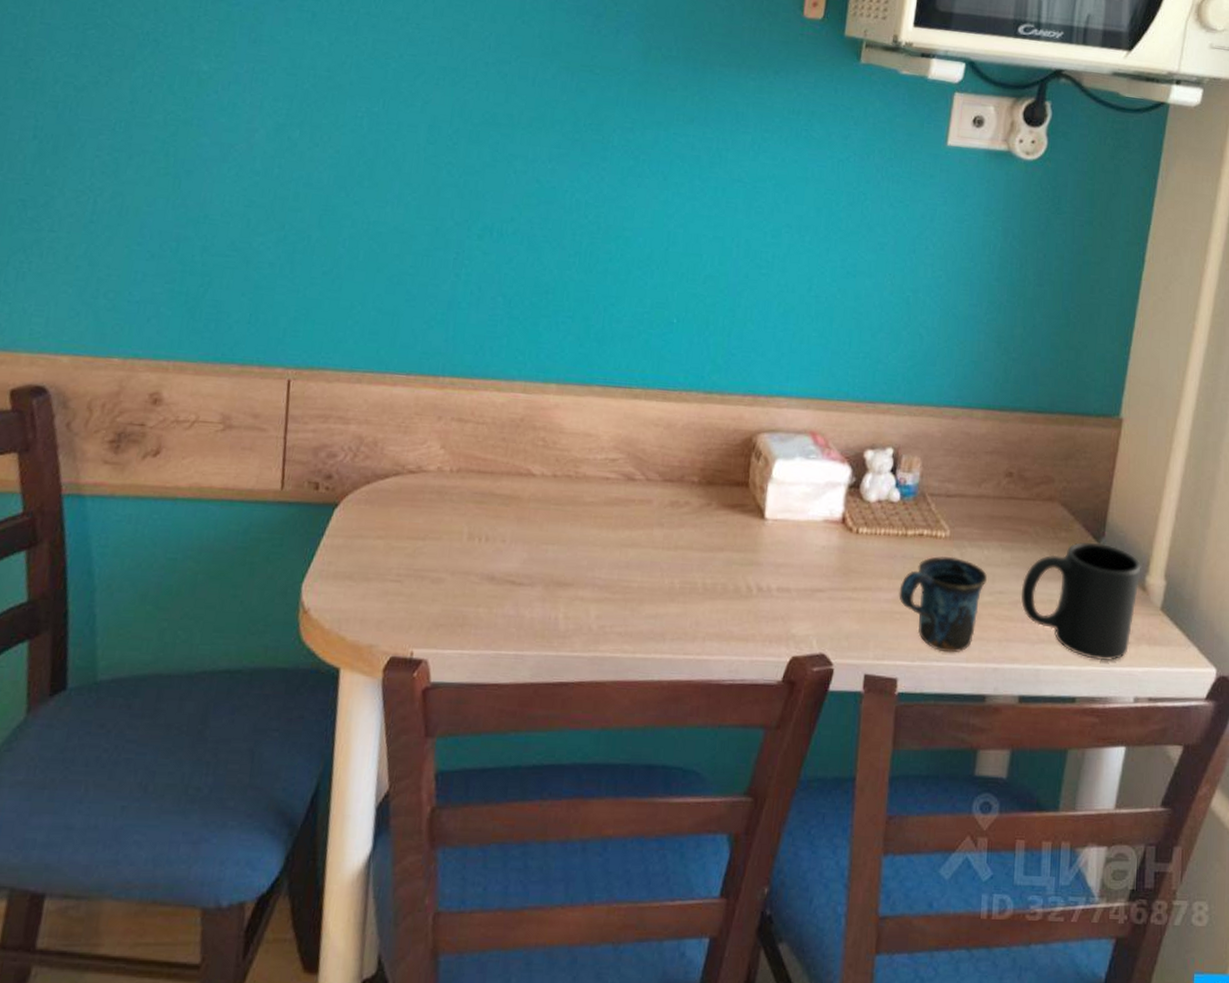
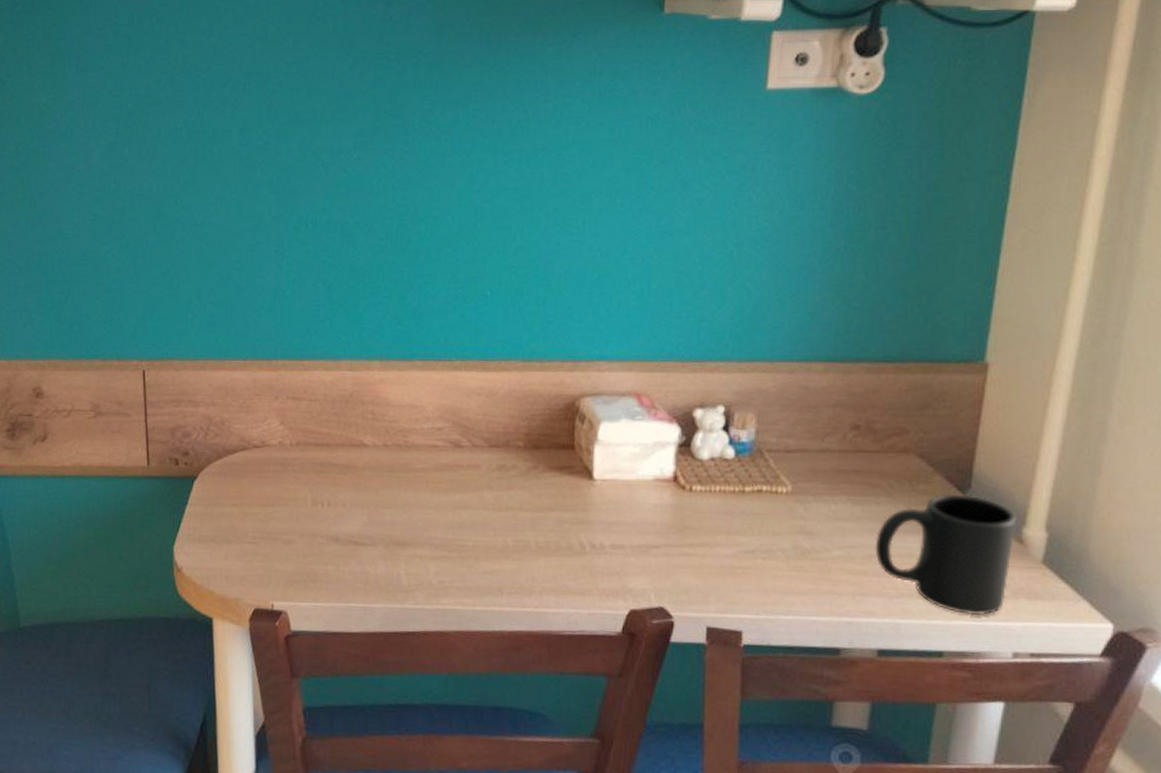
mug: present [899,556,988,653] -> none [739,511,837,607]

